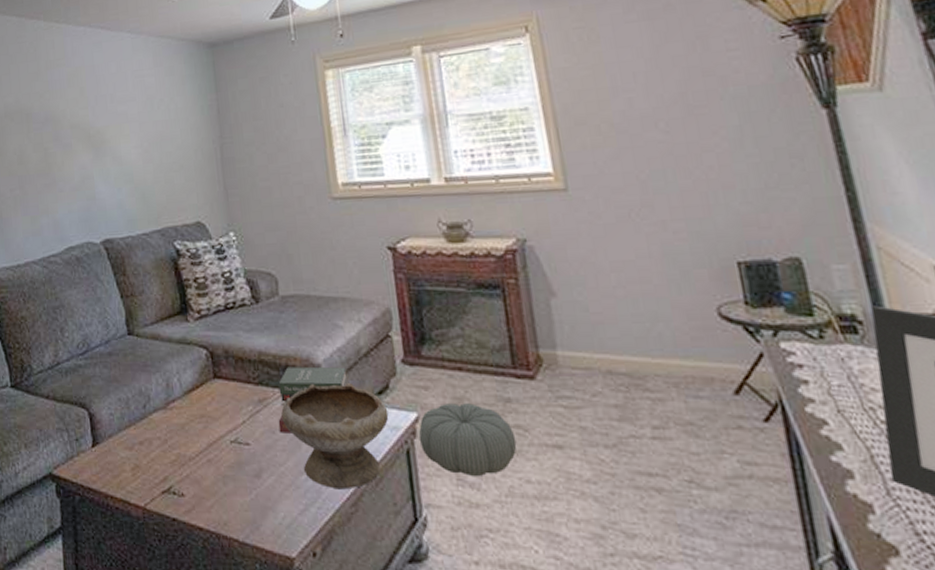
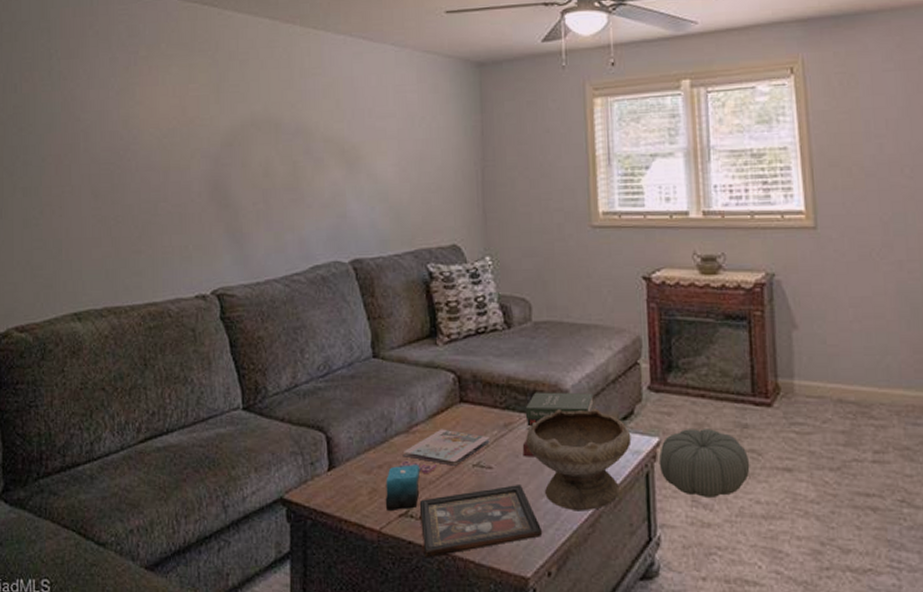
candle: none [147,441,181,487] -> present [385,464,421,510]
magazine: none [160,405,246,451] -> present [400,429,490,474]
decorative tray: none [180,462,305,536] -> present [419,485,543,558]

